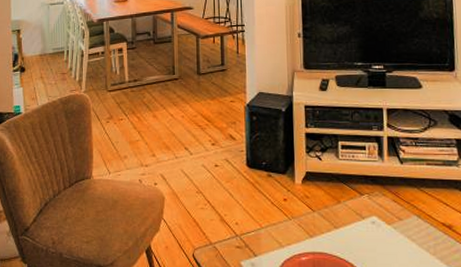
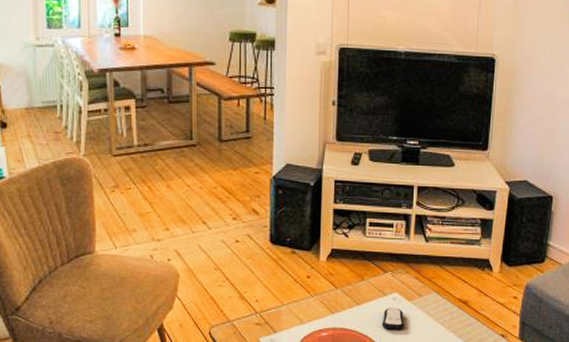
remote control: none [362,232,387,257] -> present [381,308,405,331]

